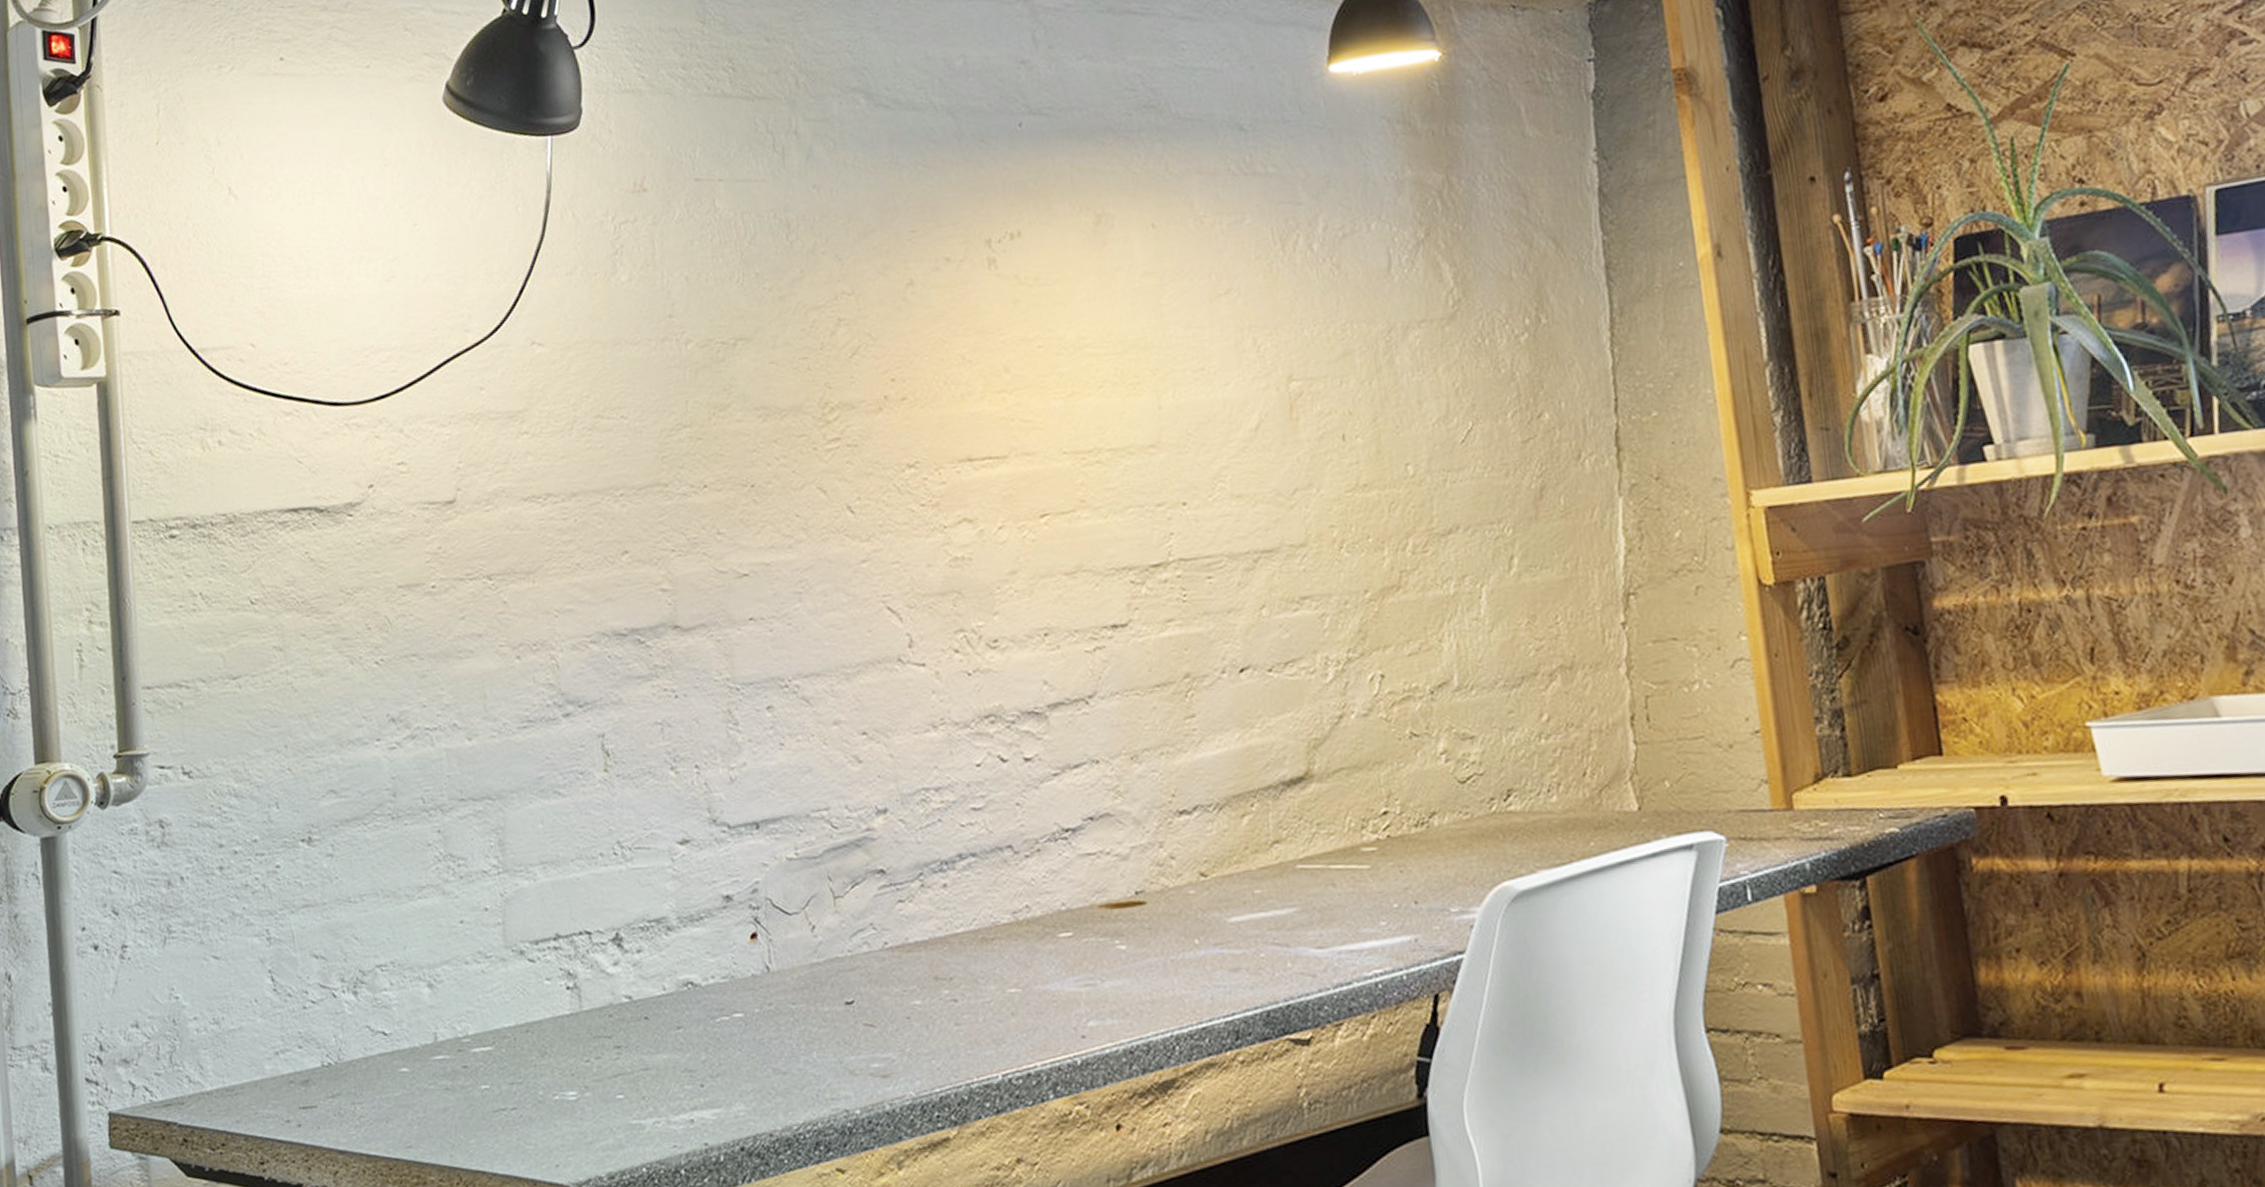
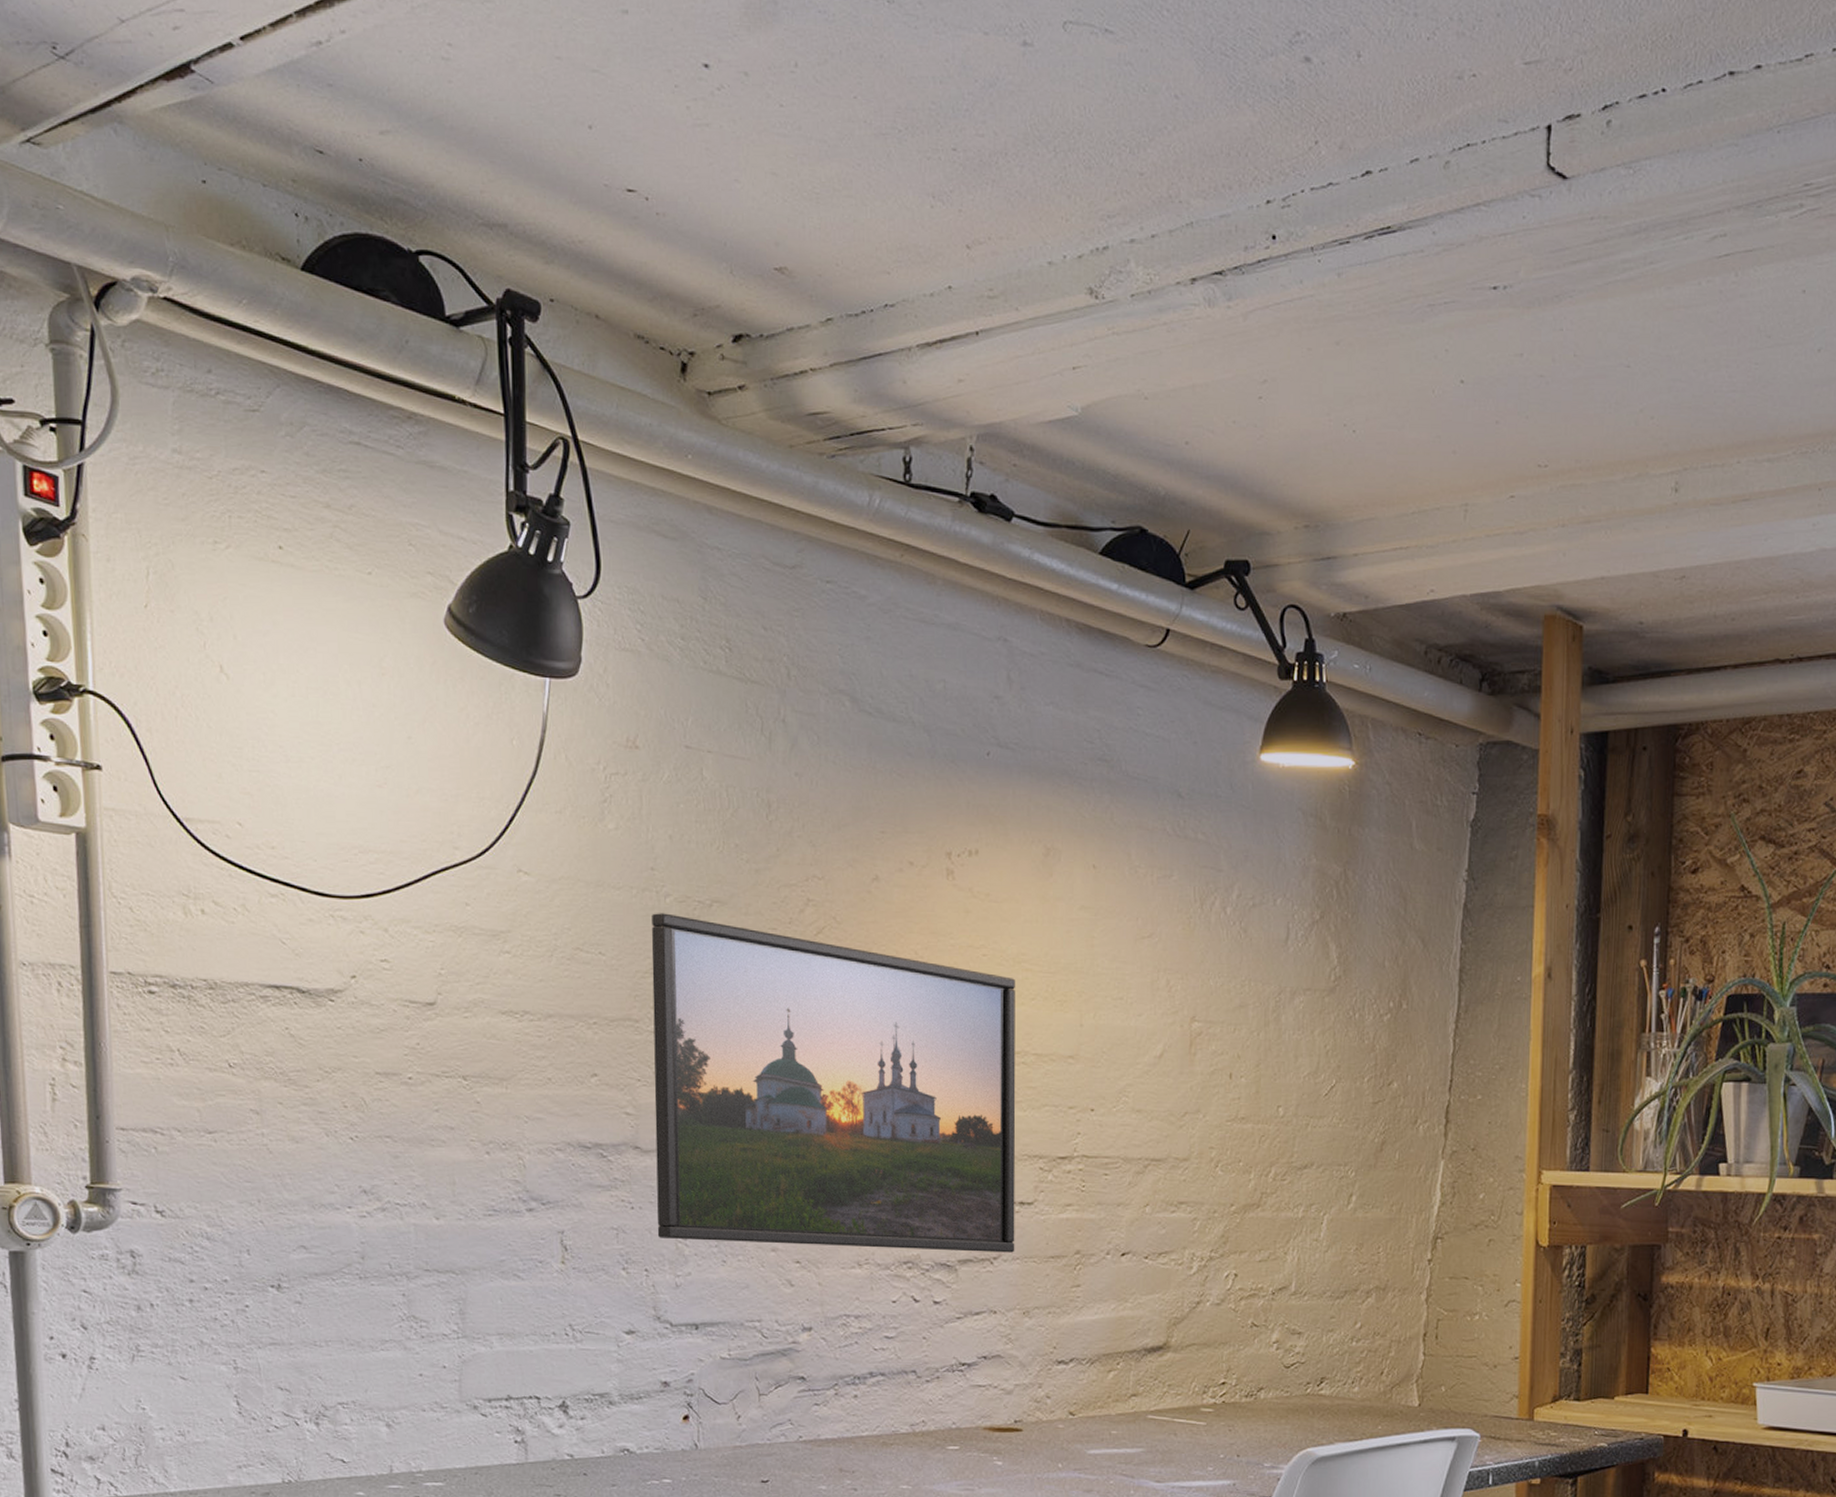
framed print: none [673,361,1113,727] -> present [651,913,1016,1253]

